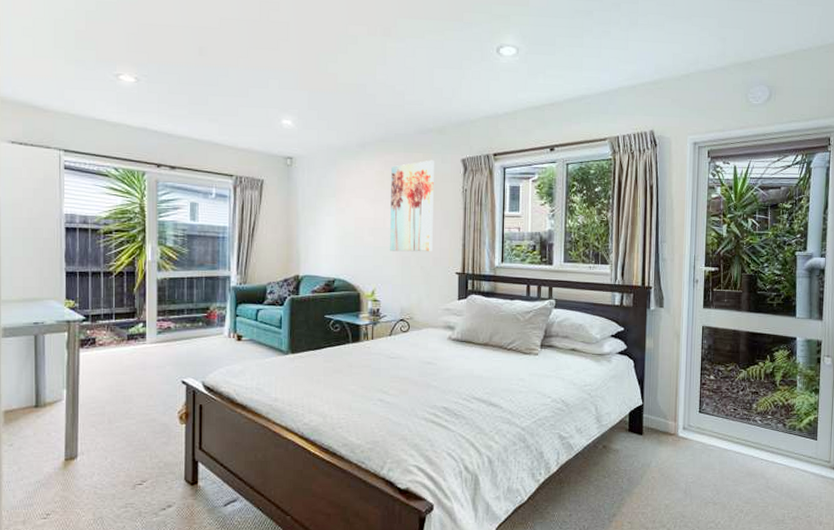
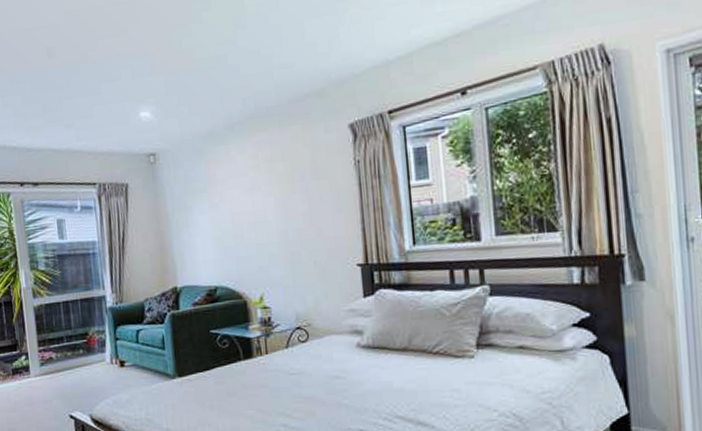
wall art: present [390,160,434,252] -> none [266,130,326,247]

